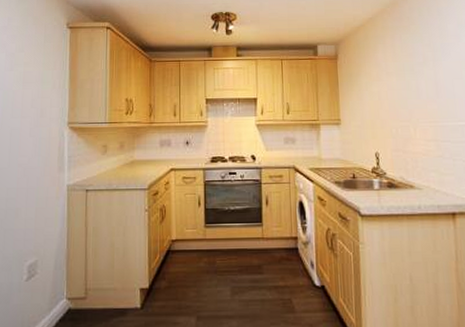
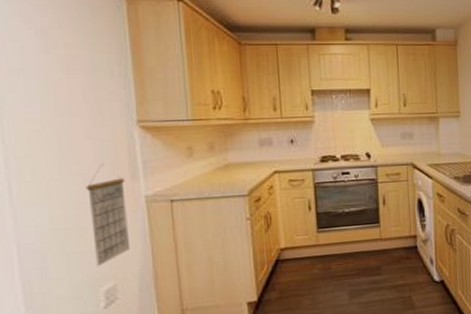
calendar: none [24,157,53,243] -> present [85,164,130,266]

